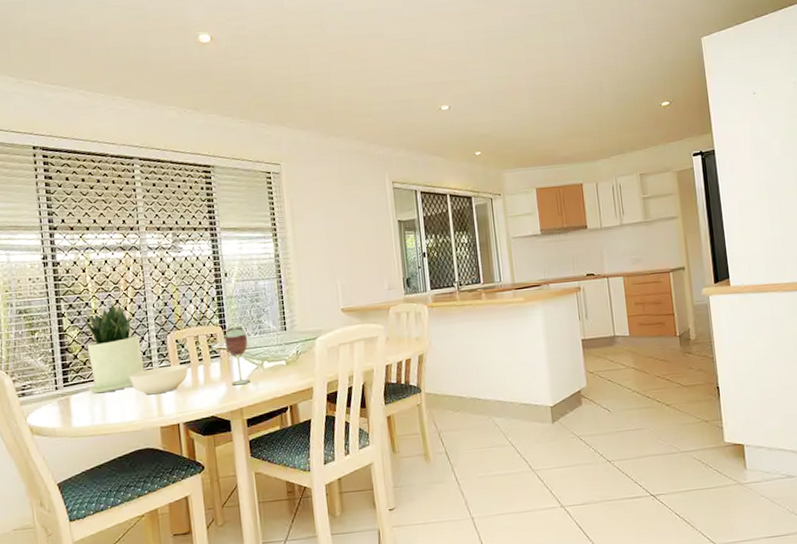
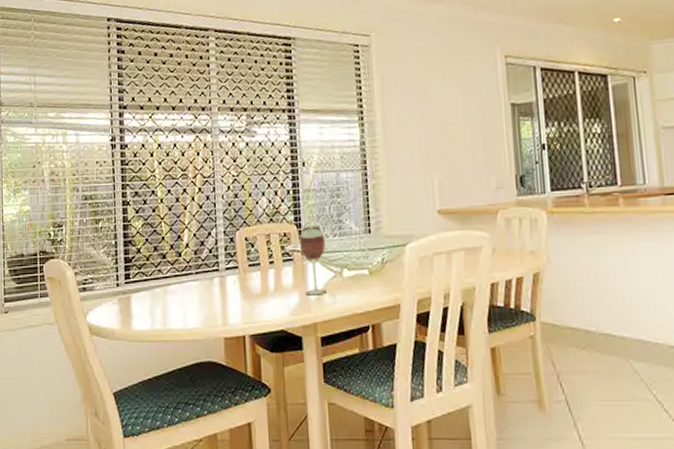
planter: present [78,304,145,394] -> none [143,193,210,294]
bowl: present [128,364,189,395] -> none [193,266,258,300]

